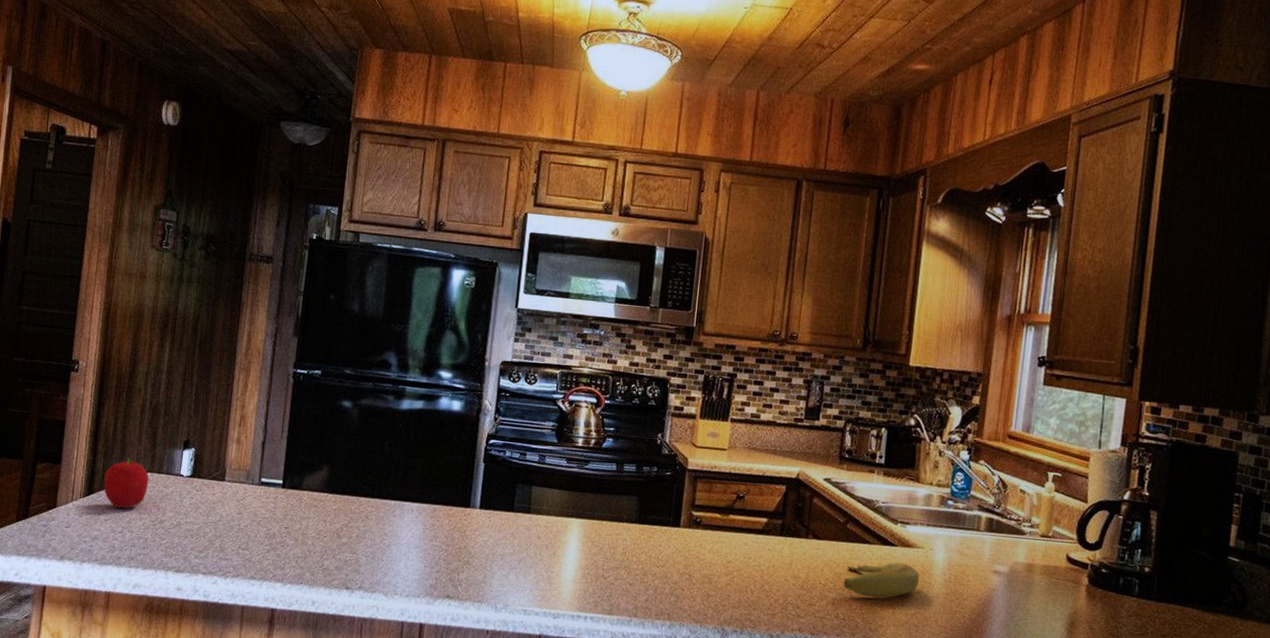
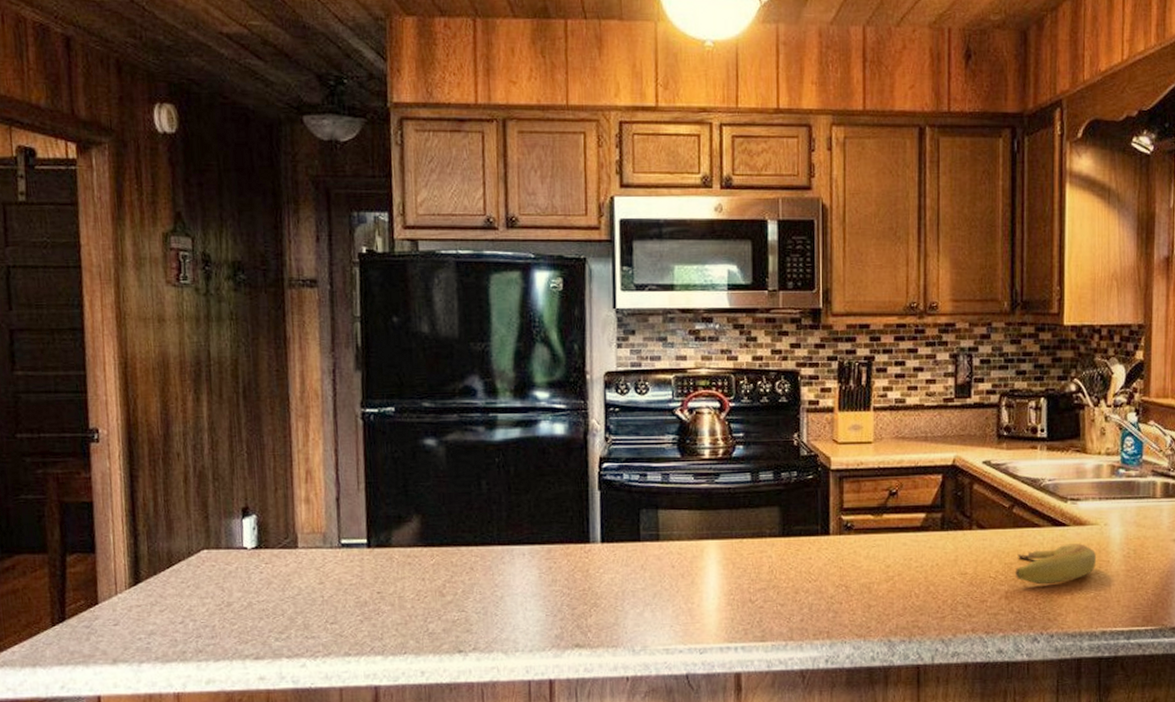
fruit: present [103,457,149,509] -> none [151,534,207,596]

